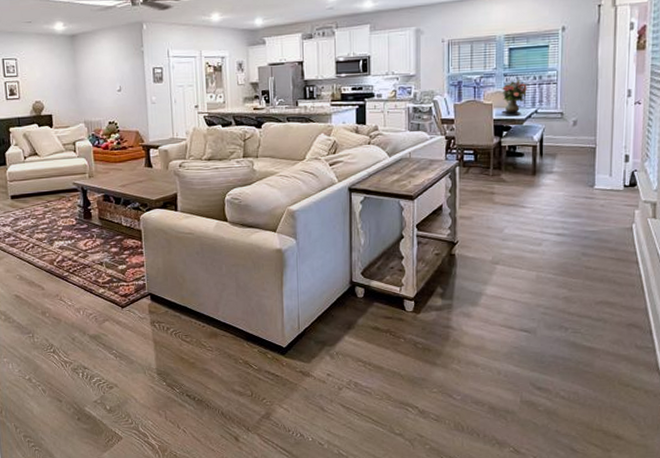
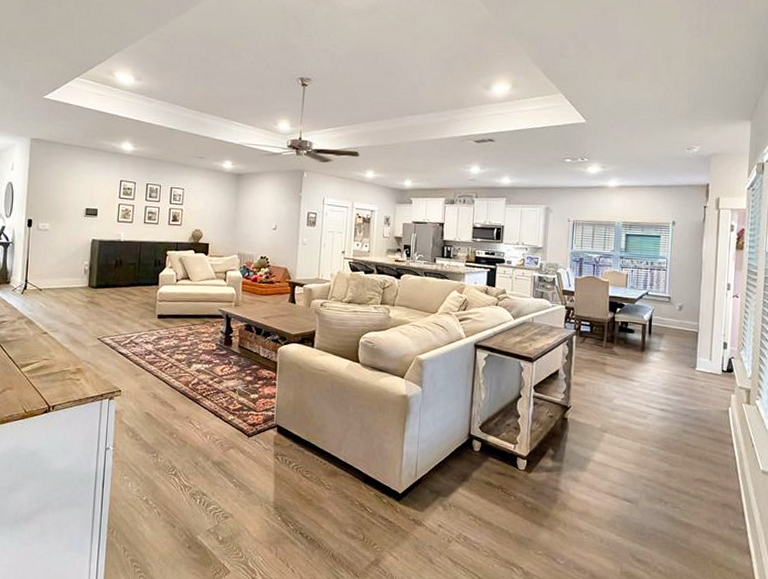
bouquet: present [501,80,527,116] -> none [616,263,640,295]

